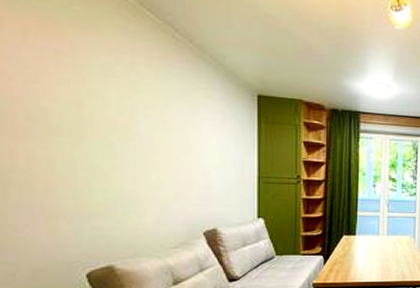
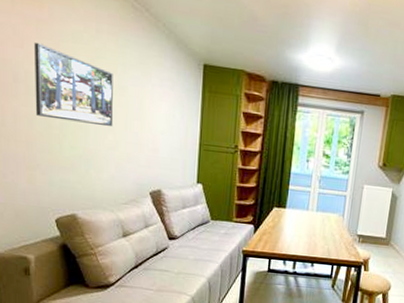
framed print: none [53,76,156,166] -> present [34,42,114,127]

